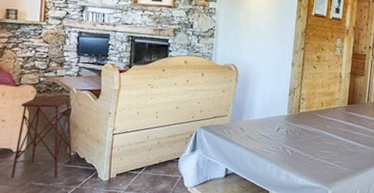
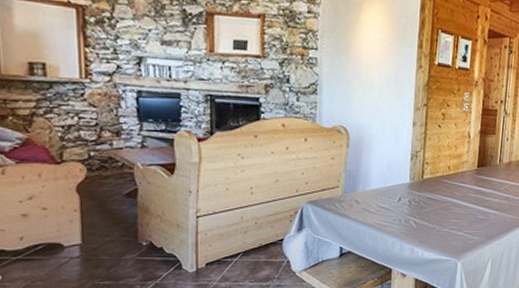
side table: present [11,97,73,178] -> none [65,175,146,278]

